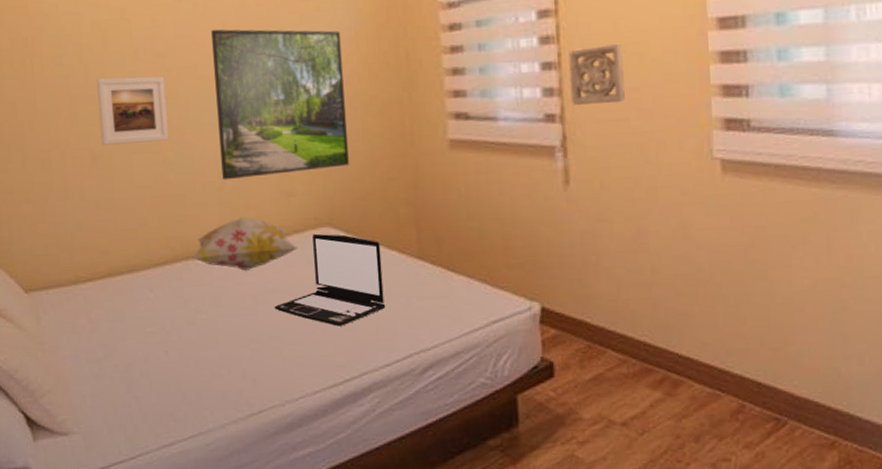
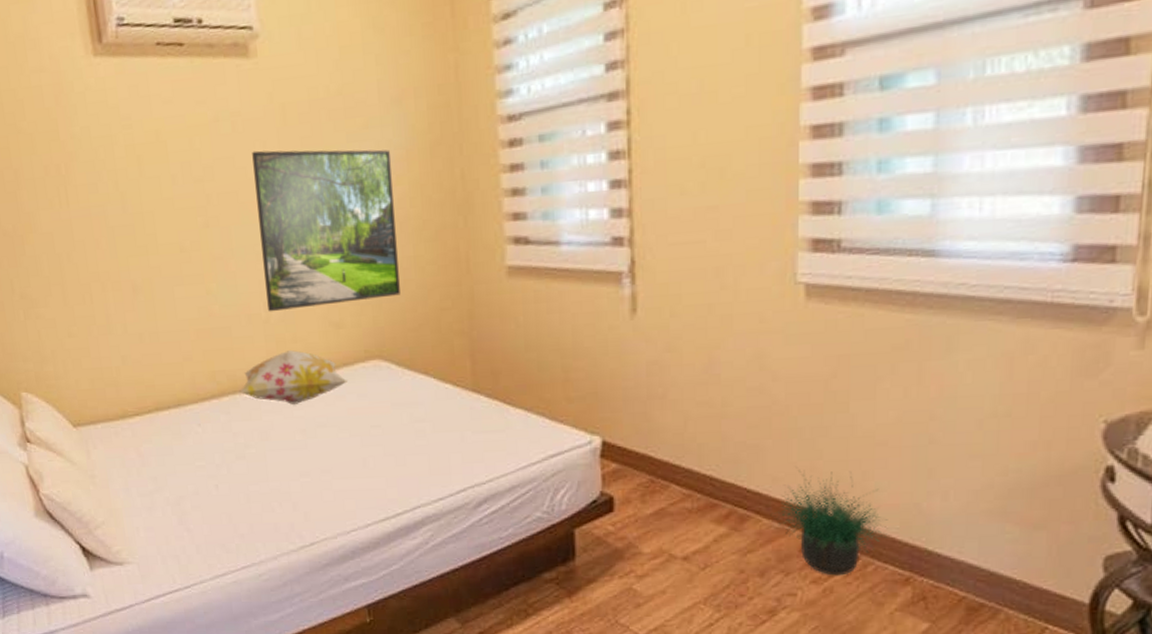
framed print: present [96,76,169,145] -> none [134,203,211,277]
laptop: present [274,233,386,326] -> none [324,366,439,460]
wall ornament: present [569,43,625,105] -> none [641,156,702,227]
potted plant: none [706,335,811,440] -> present [775,470,888,576]

